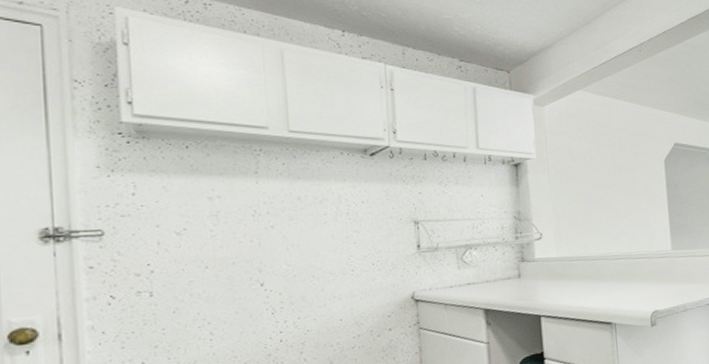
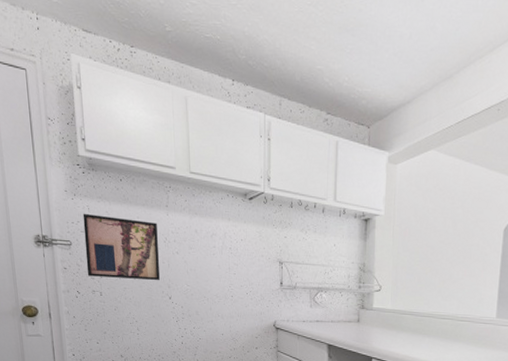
wall art: none [124,192,246,273] -> present [83,213,160,281]

